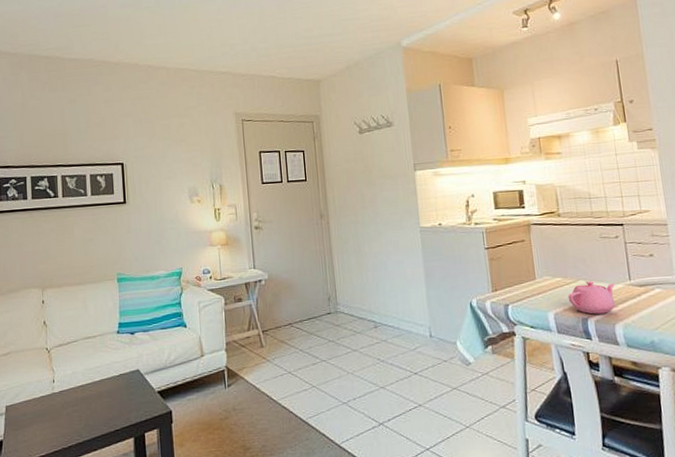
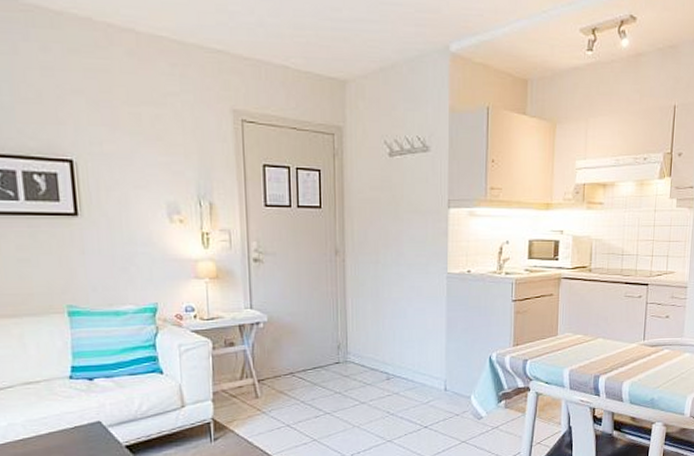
teapot: present [568,281,616,314] -> none [585,339,630,372]

